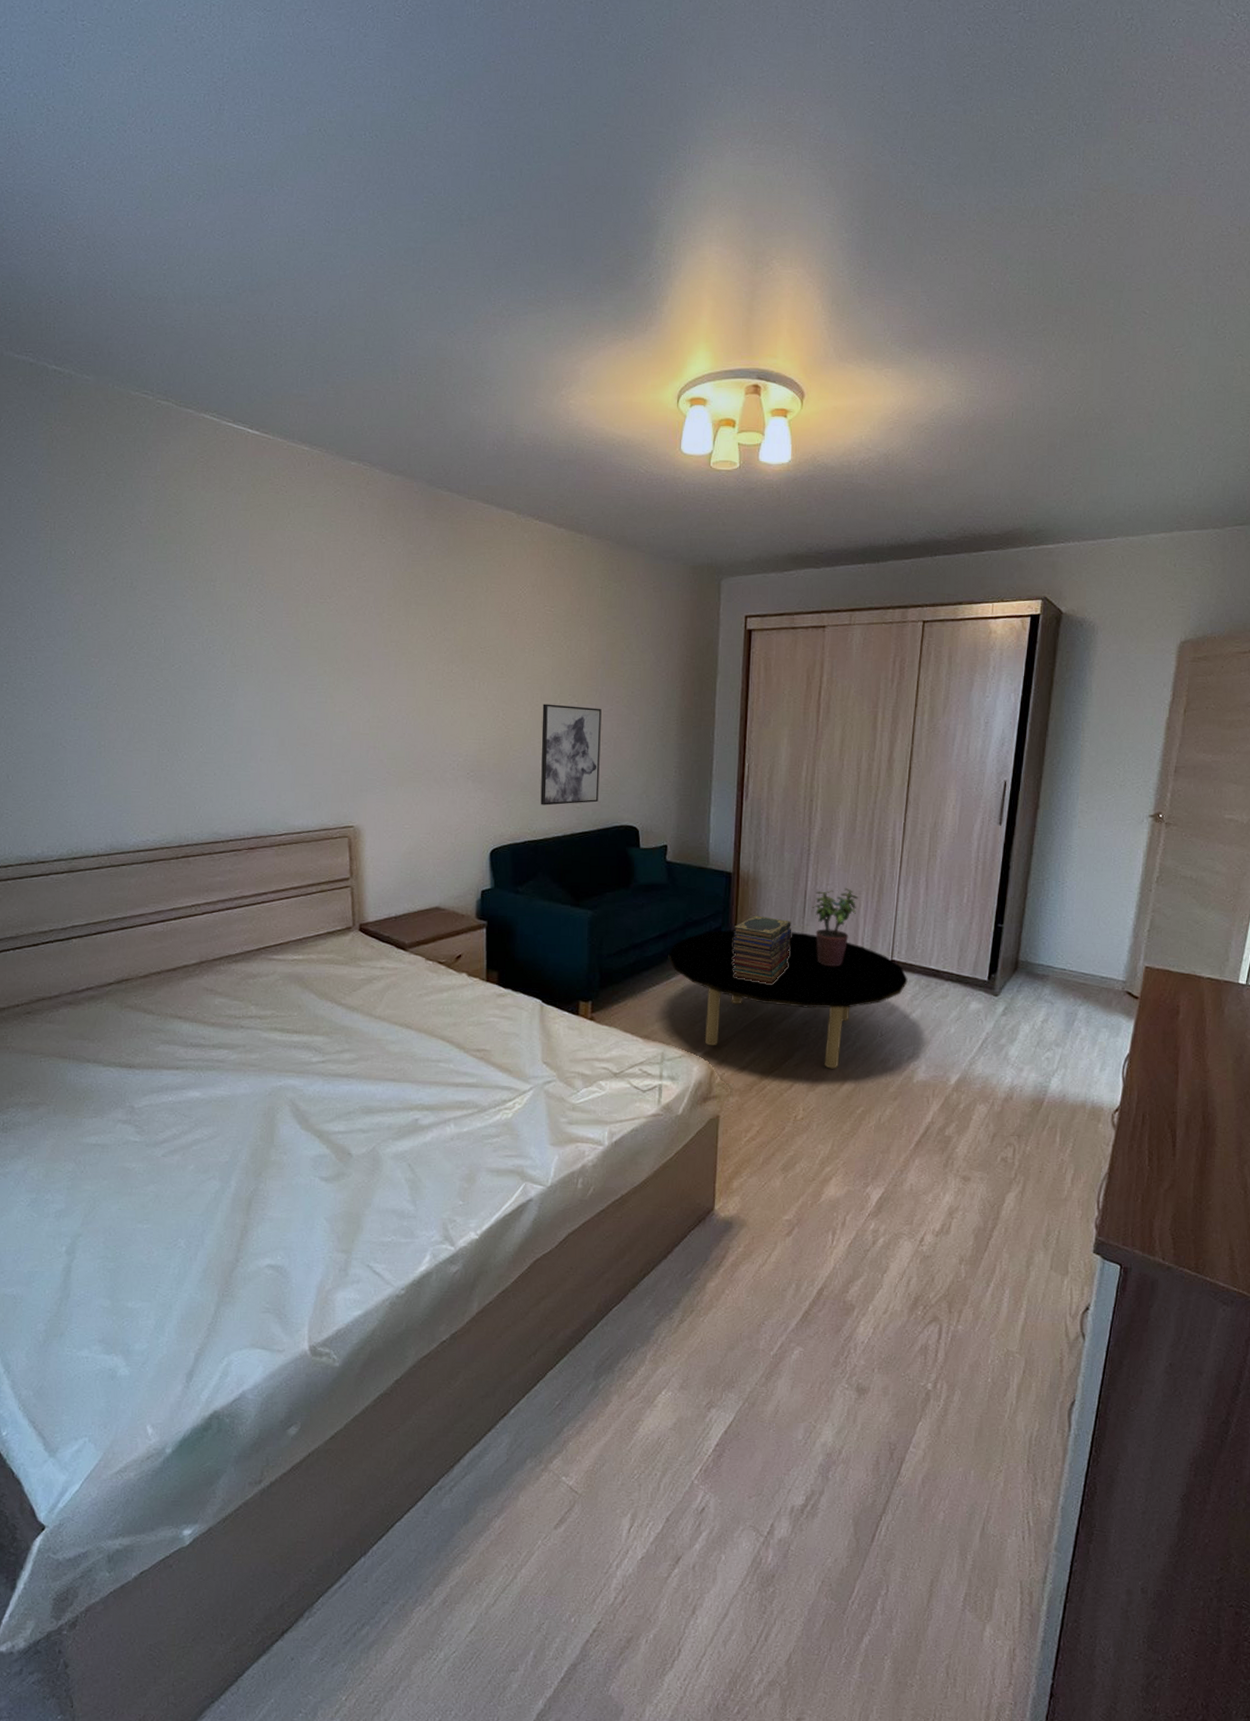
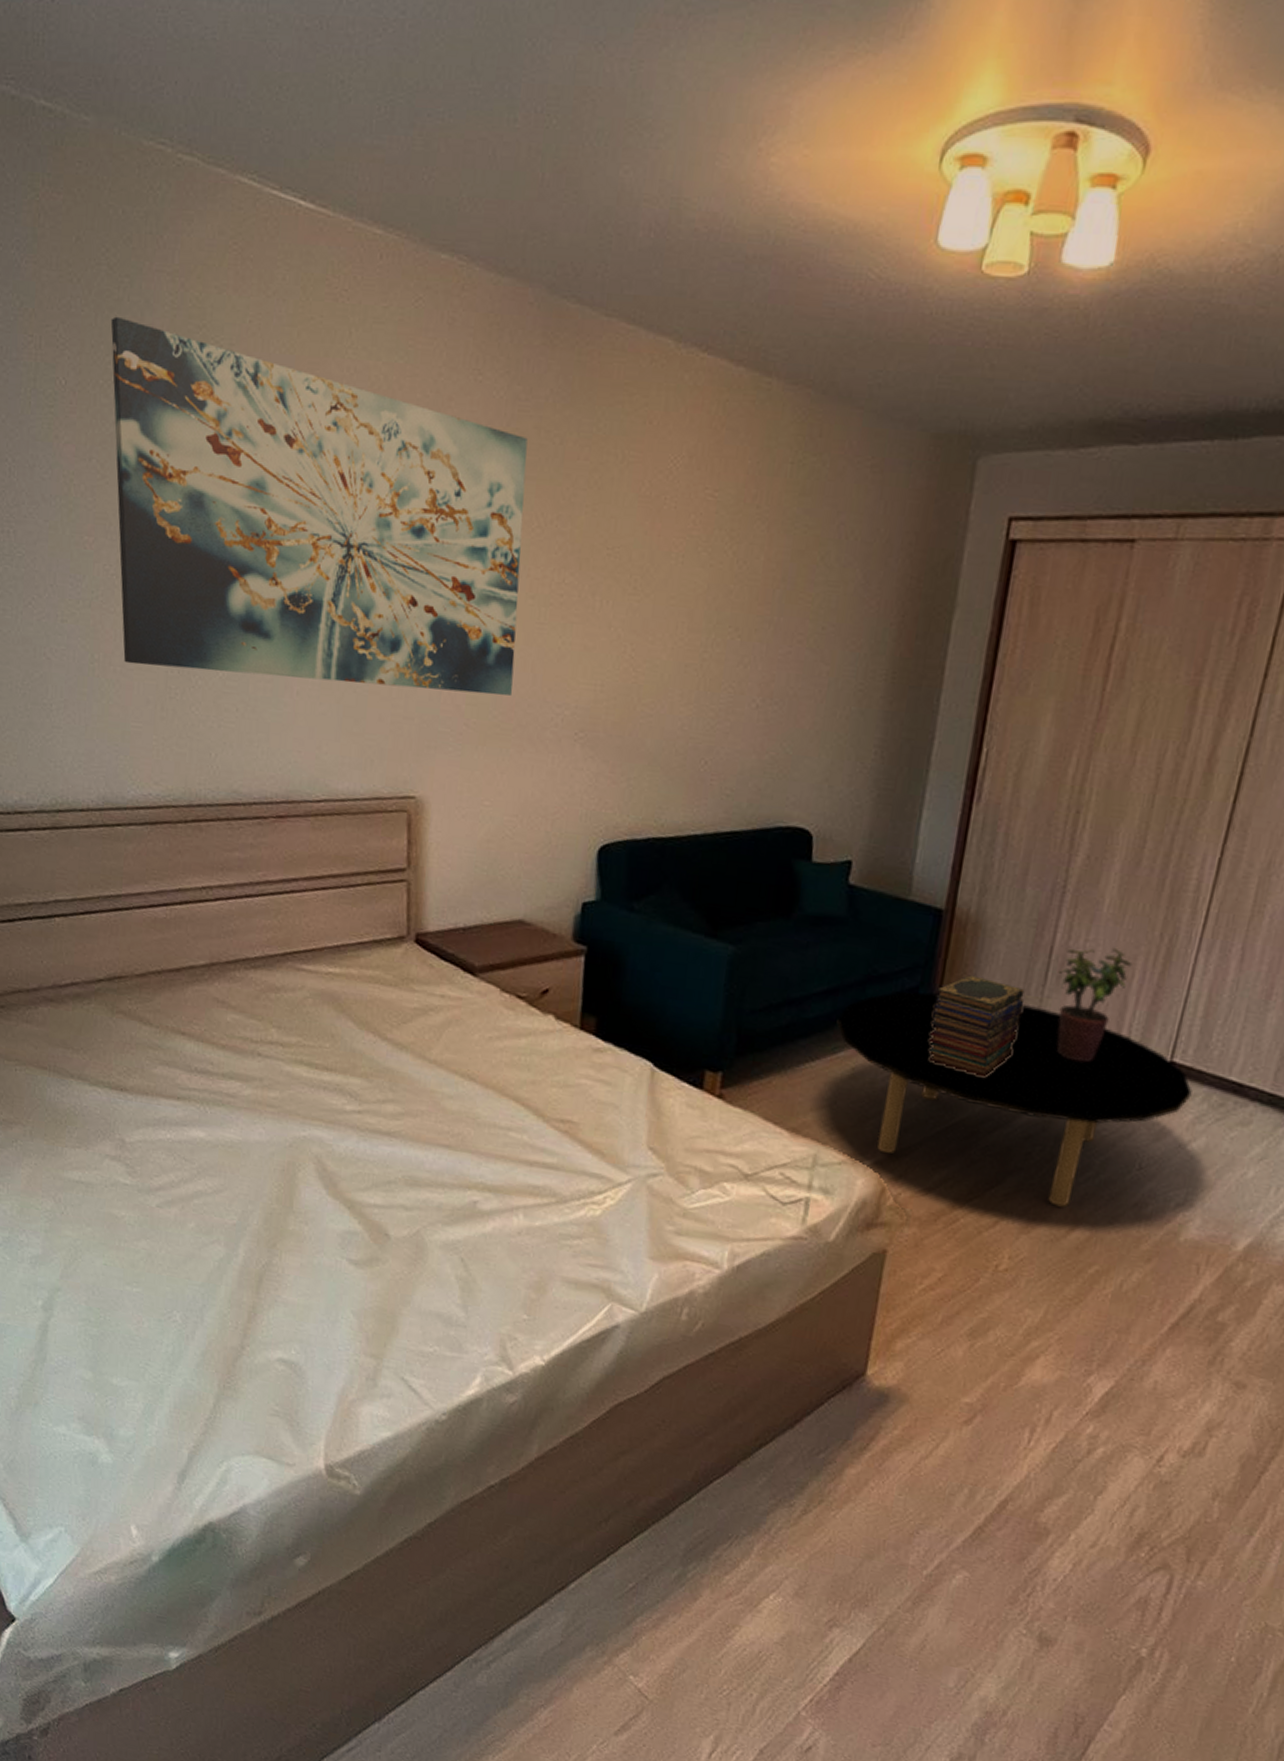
wall art: none [109,507,421,751] -> present [110,316,528,696]
wall art: present [540,703,602,806] -> none [674,637,775,790]

